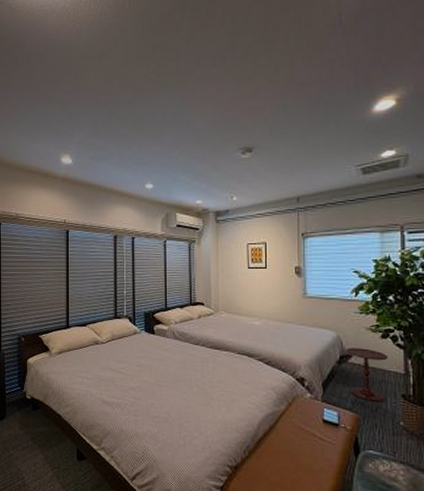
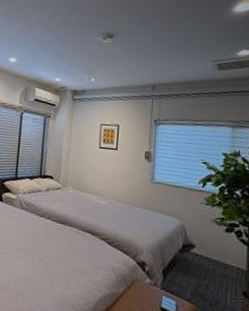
side table: present [345,348,389,402] -> none [188,237,232,297]

